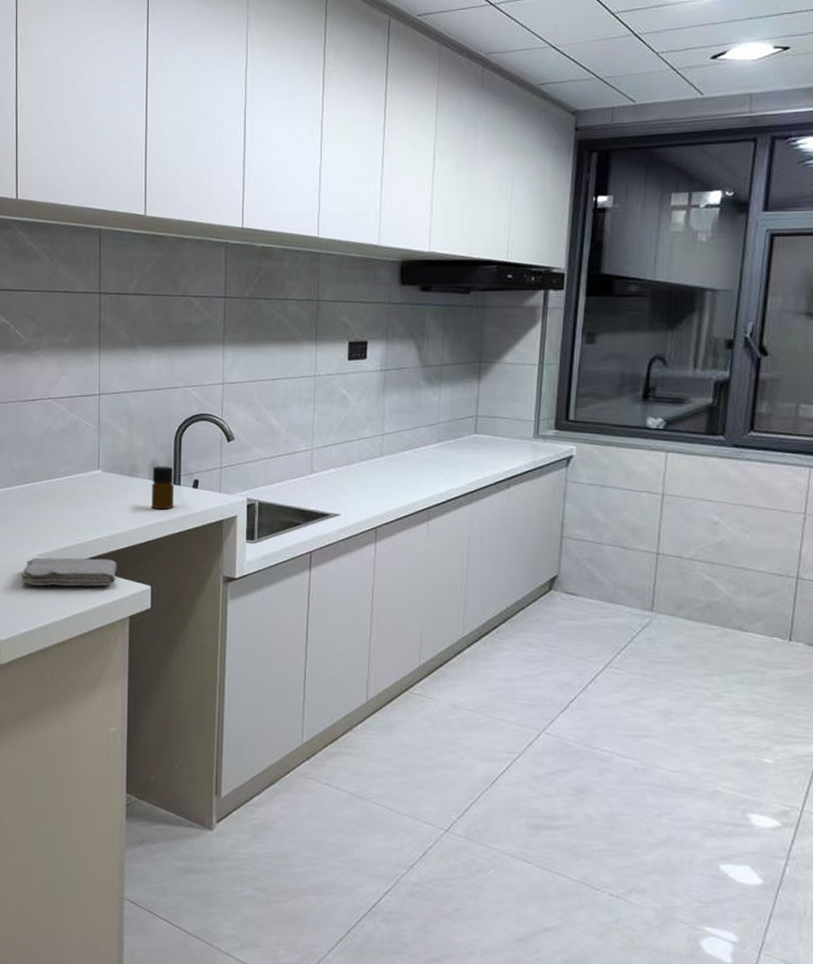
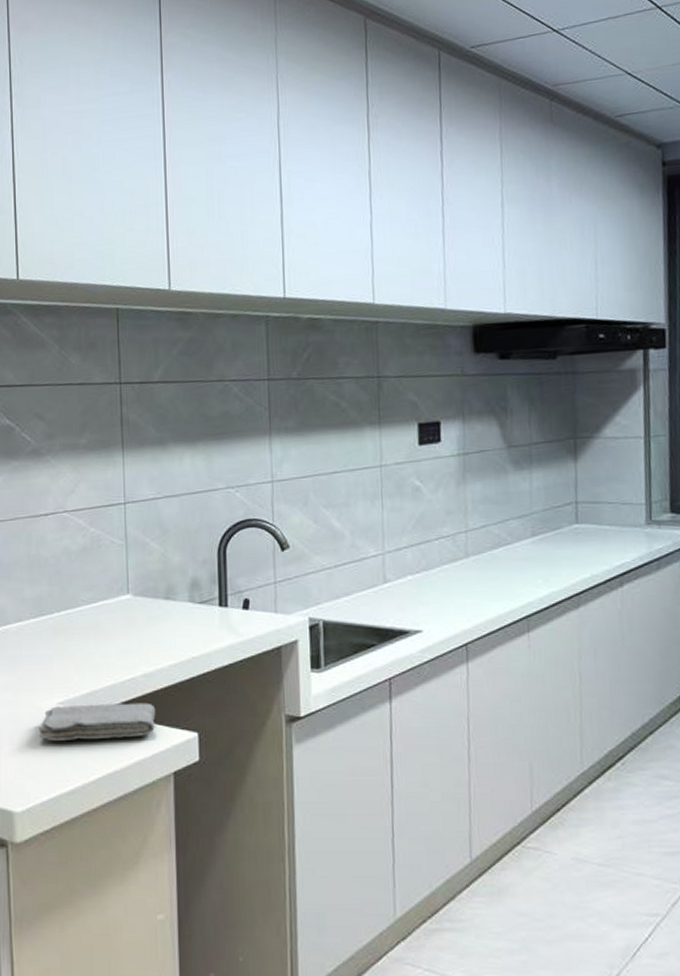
bottle: present [152,466,175,510] -> none [192,584,221,638]

